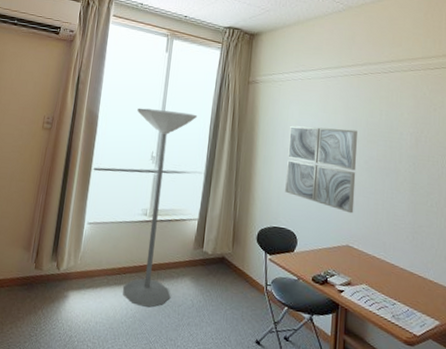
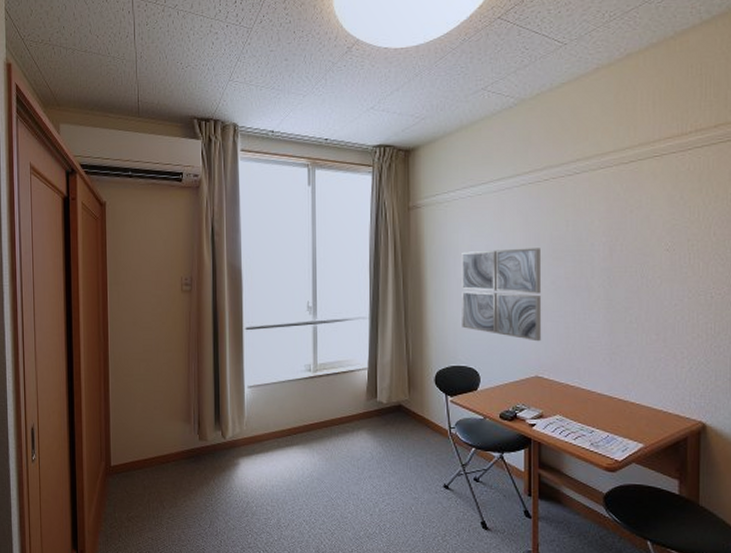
floor lamp: present [122,108,198,307] -> none [285,253,354,465]

